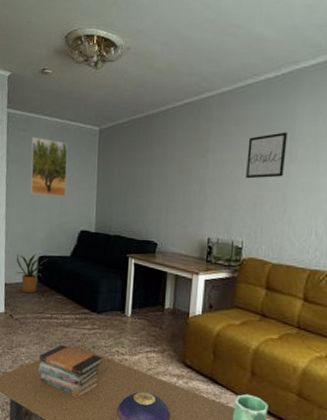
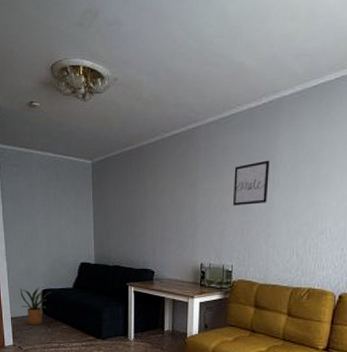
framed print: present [30,137,68,197] -> none [25,172,64,231]

